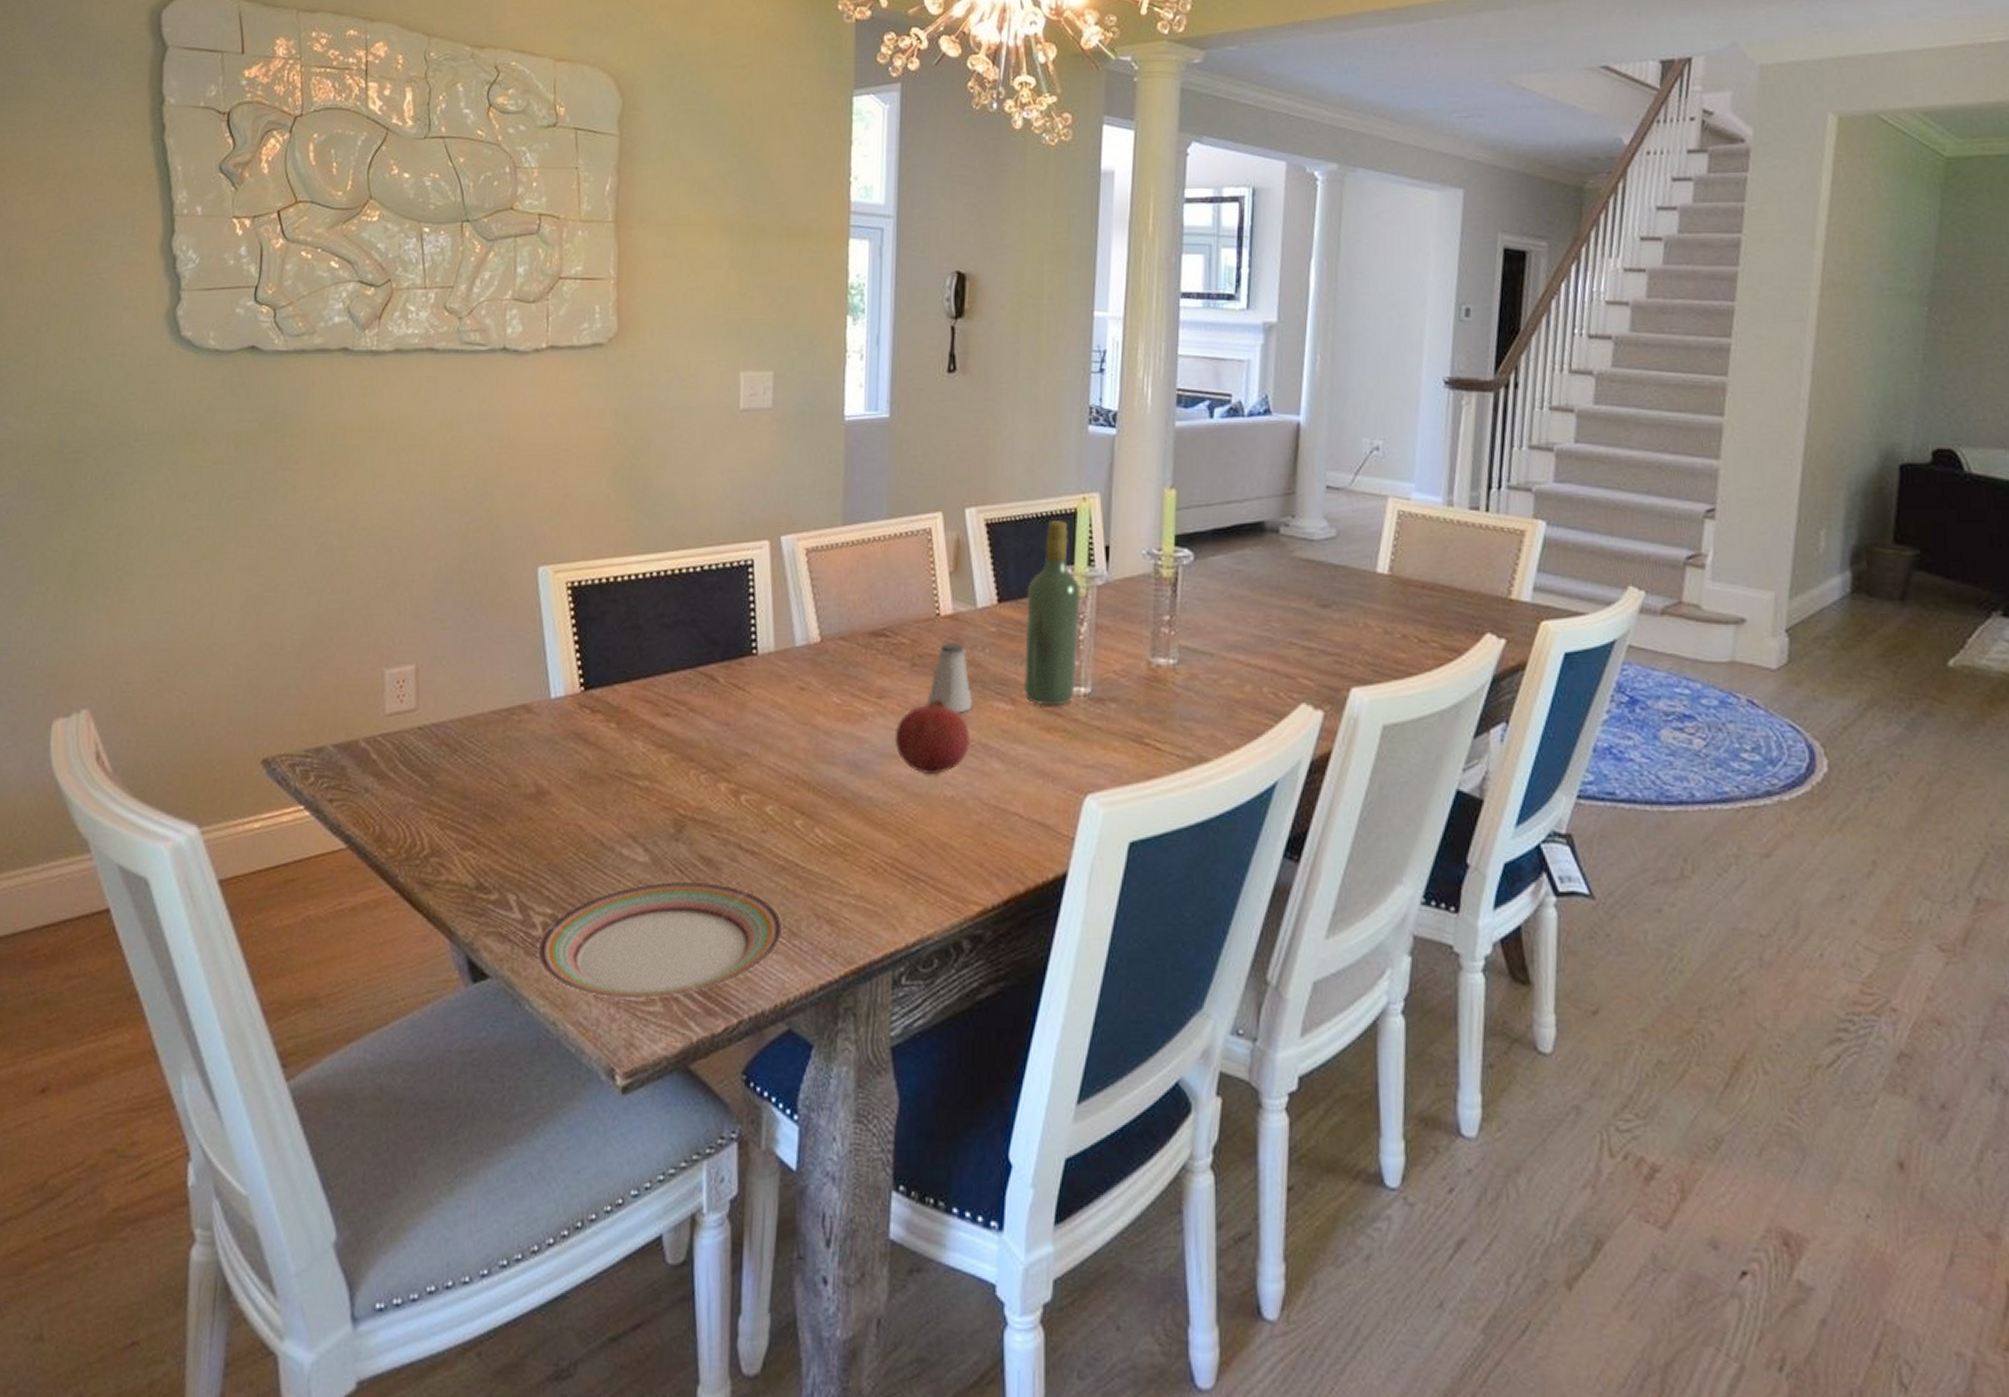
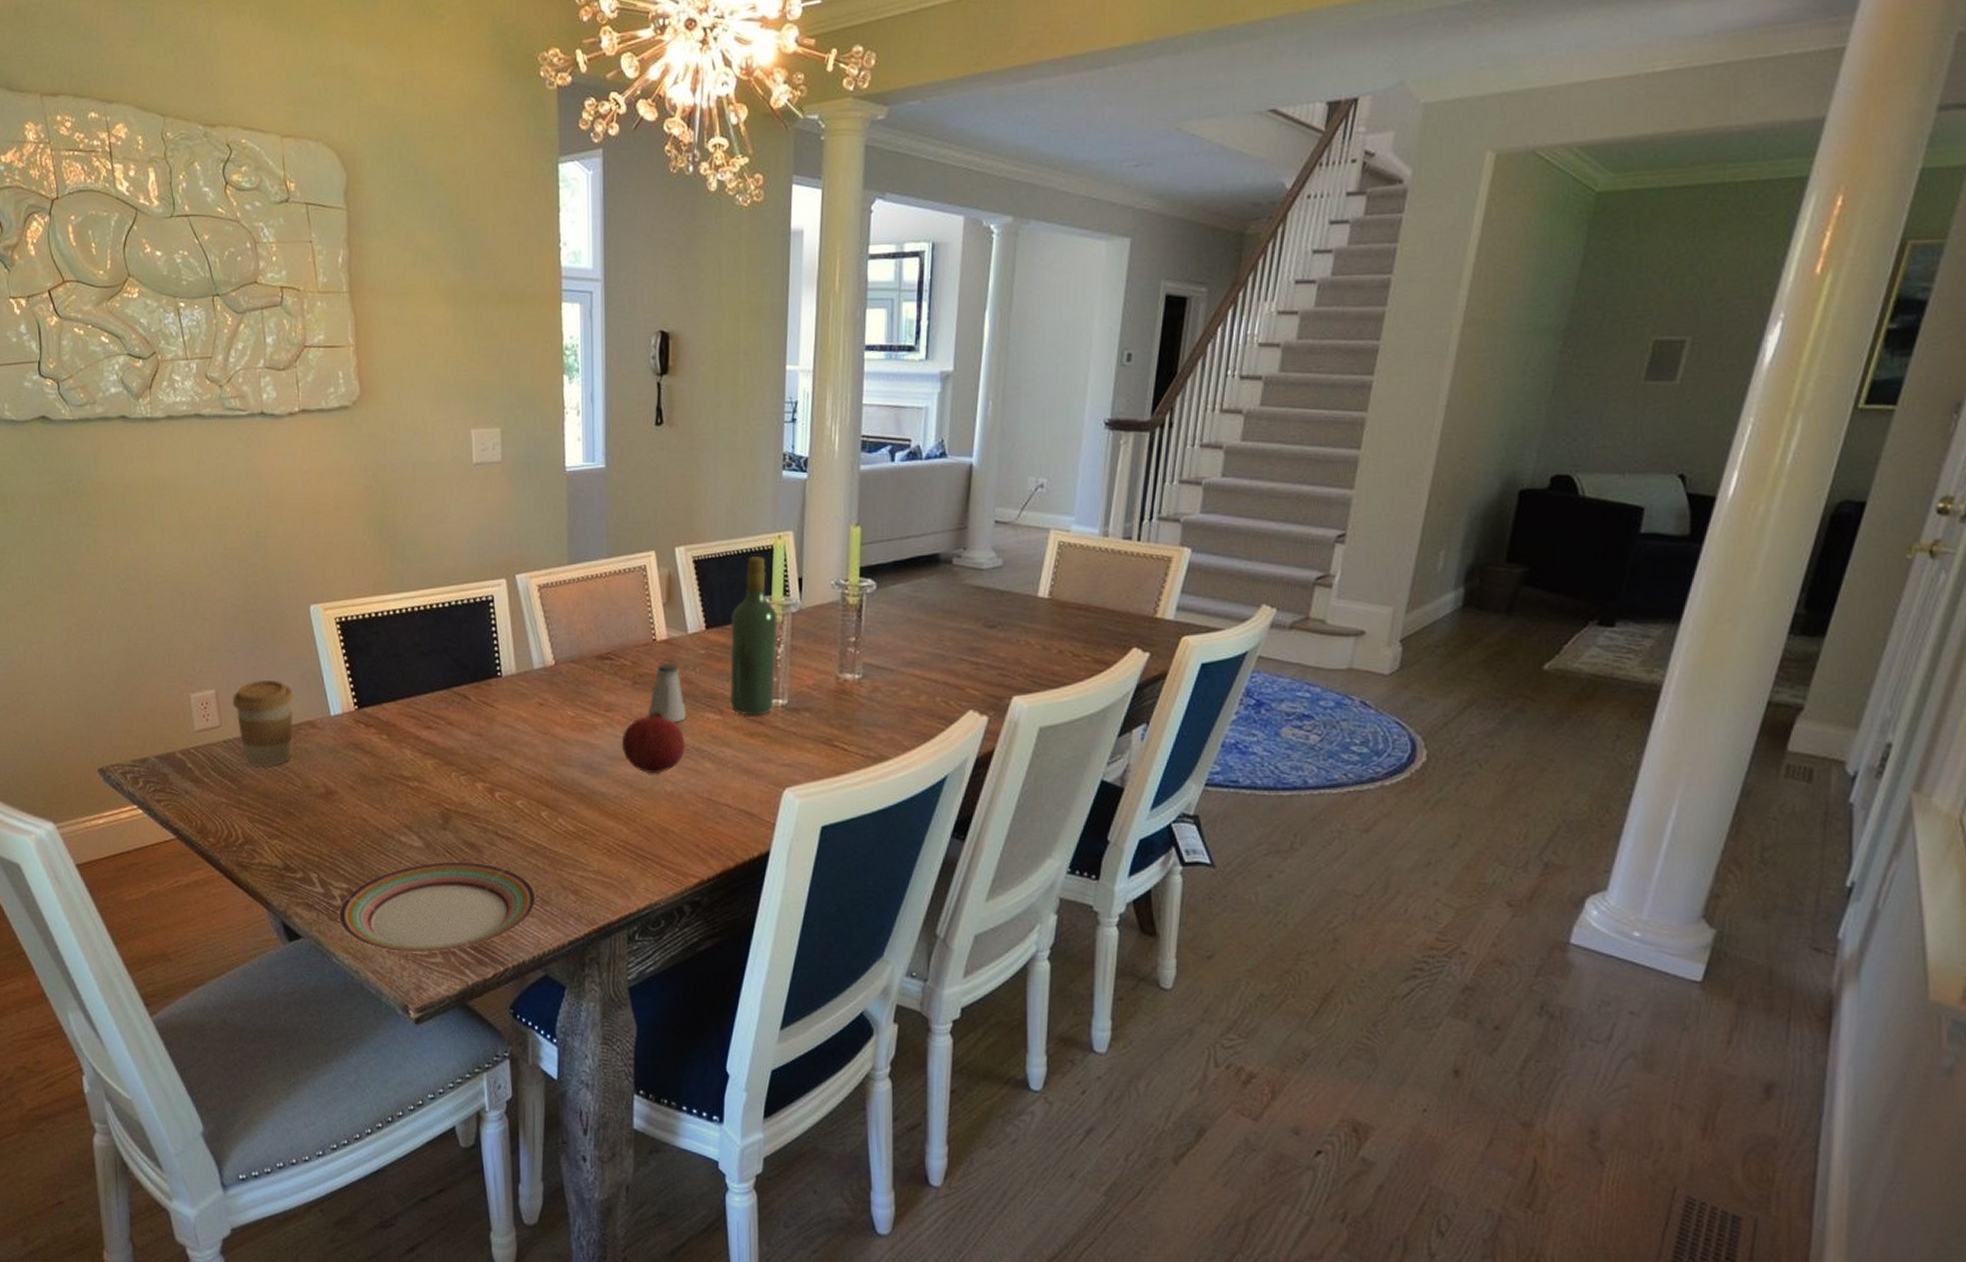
coffee cup: none [435,653,509,759] -> present [233,679,294,766]

